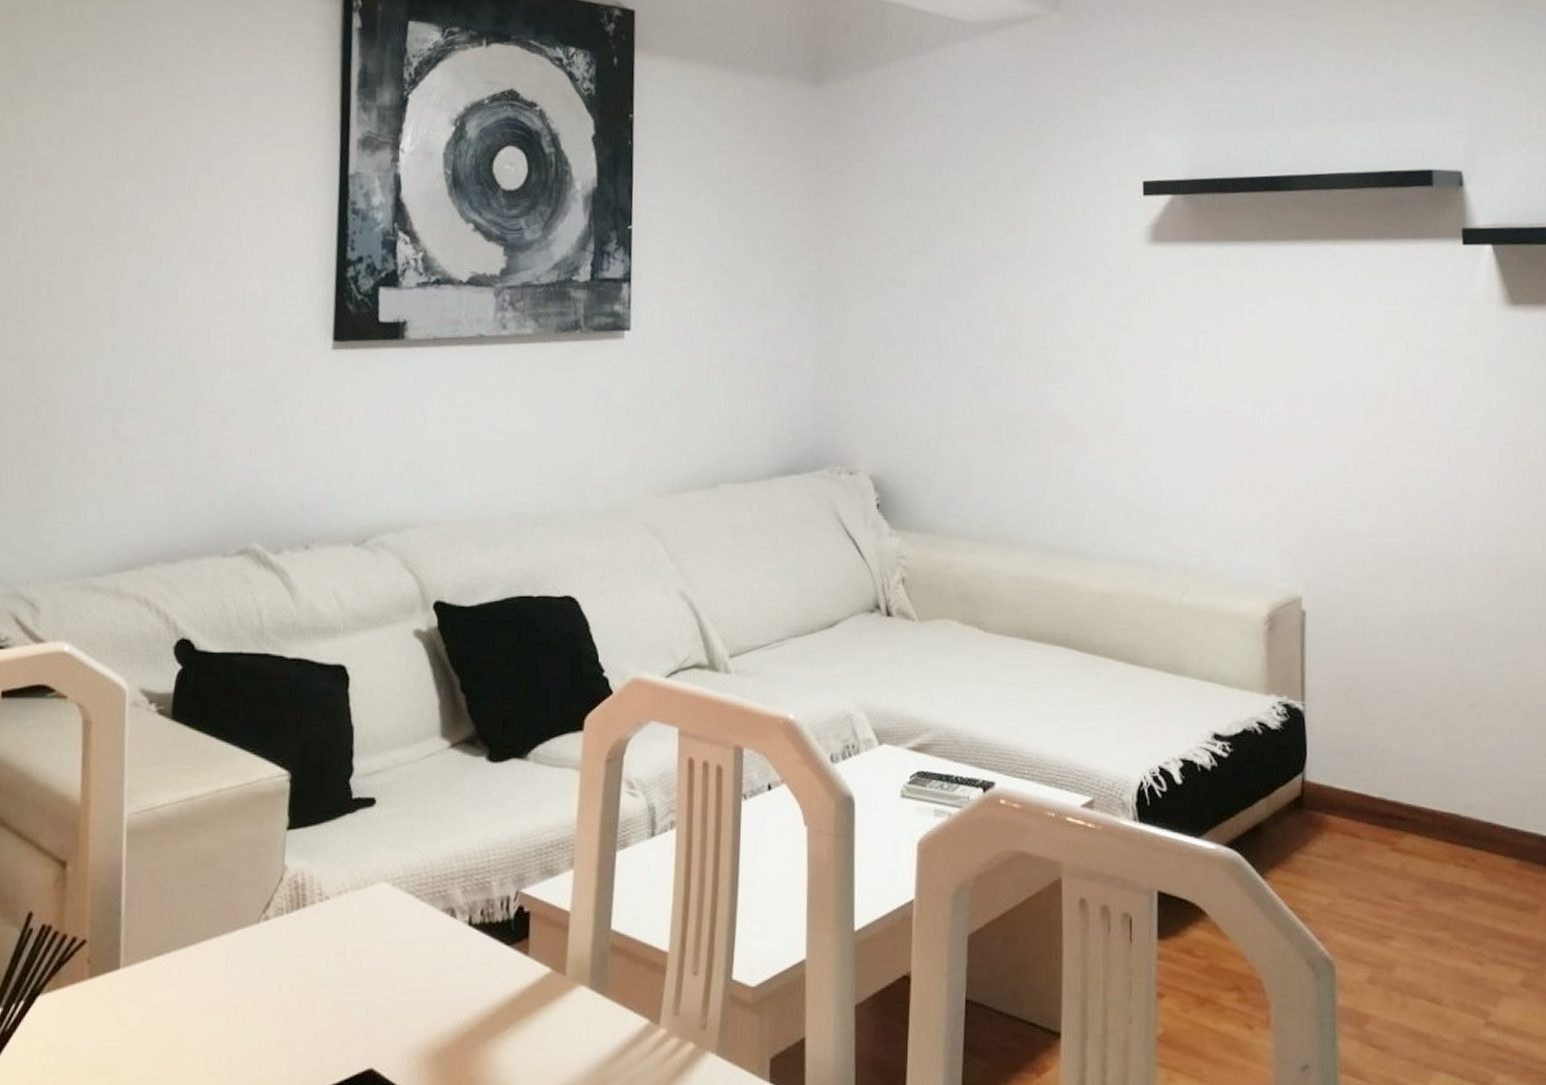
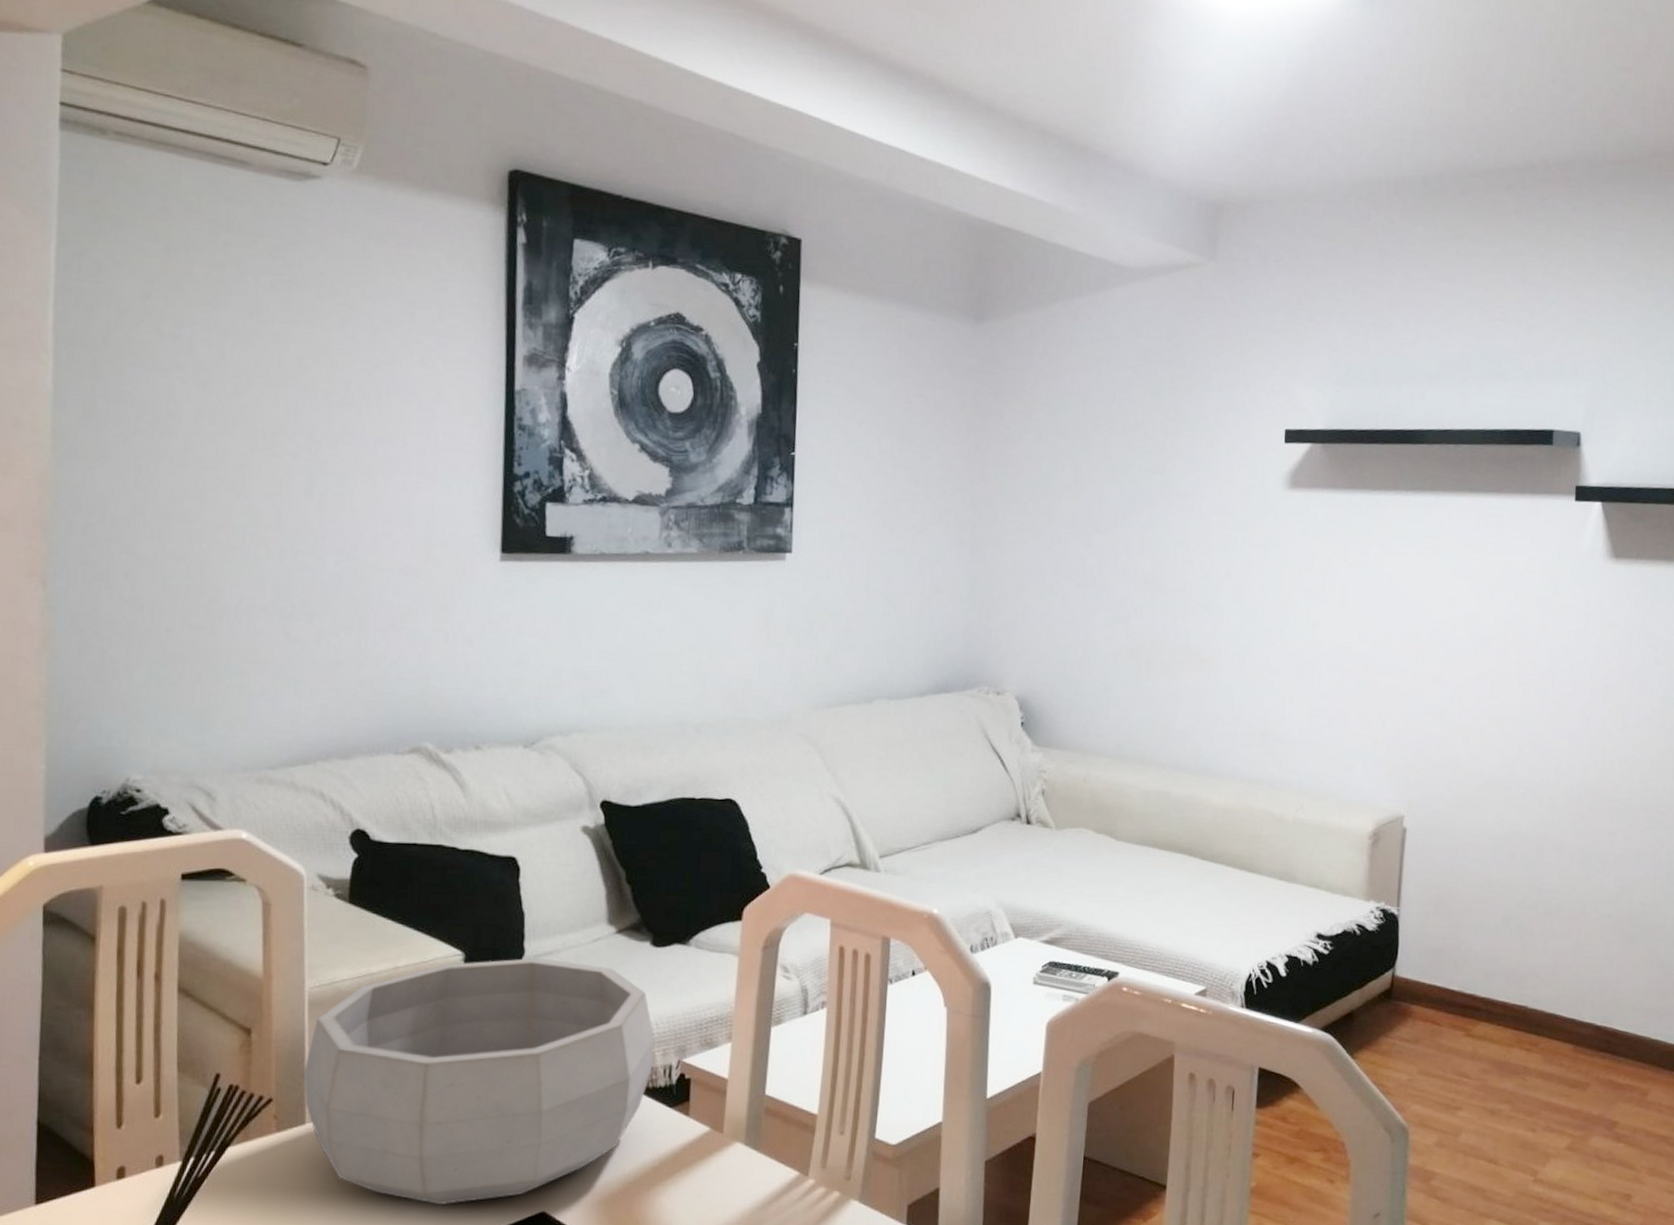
decorative bowl: none [119,776,491,1061] -> present [303,957,655,1204]

